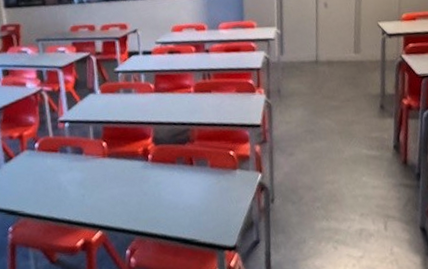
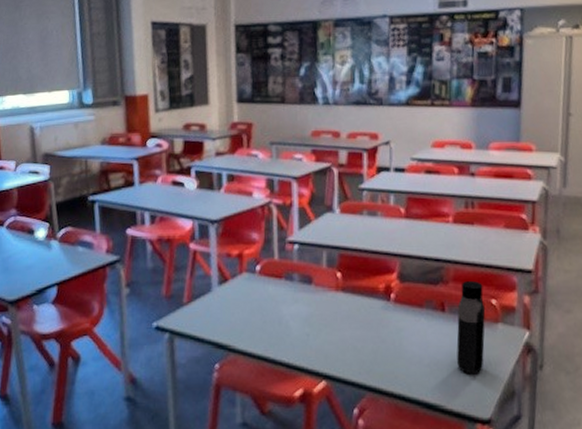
water bottle: none [203,137,227,213] -> present [456,280,486,375]

